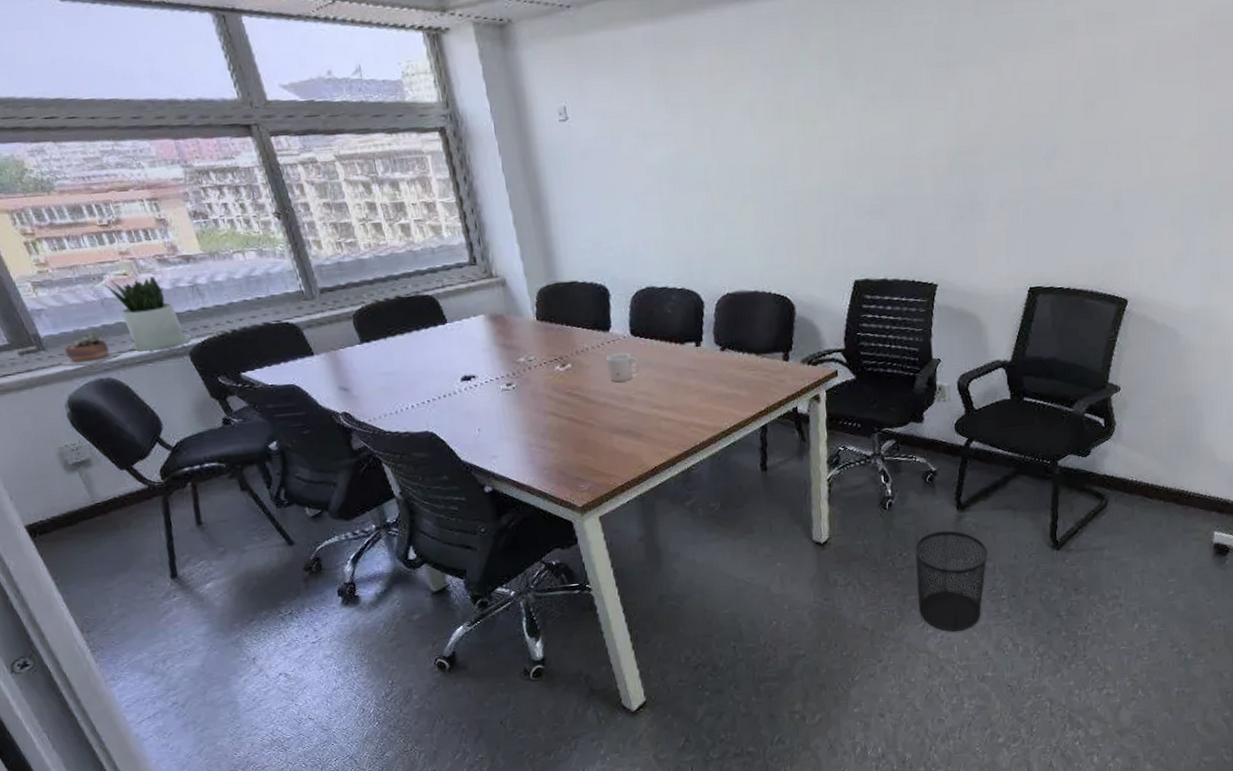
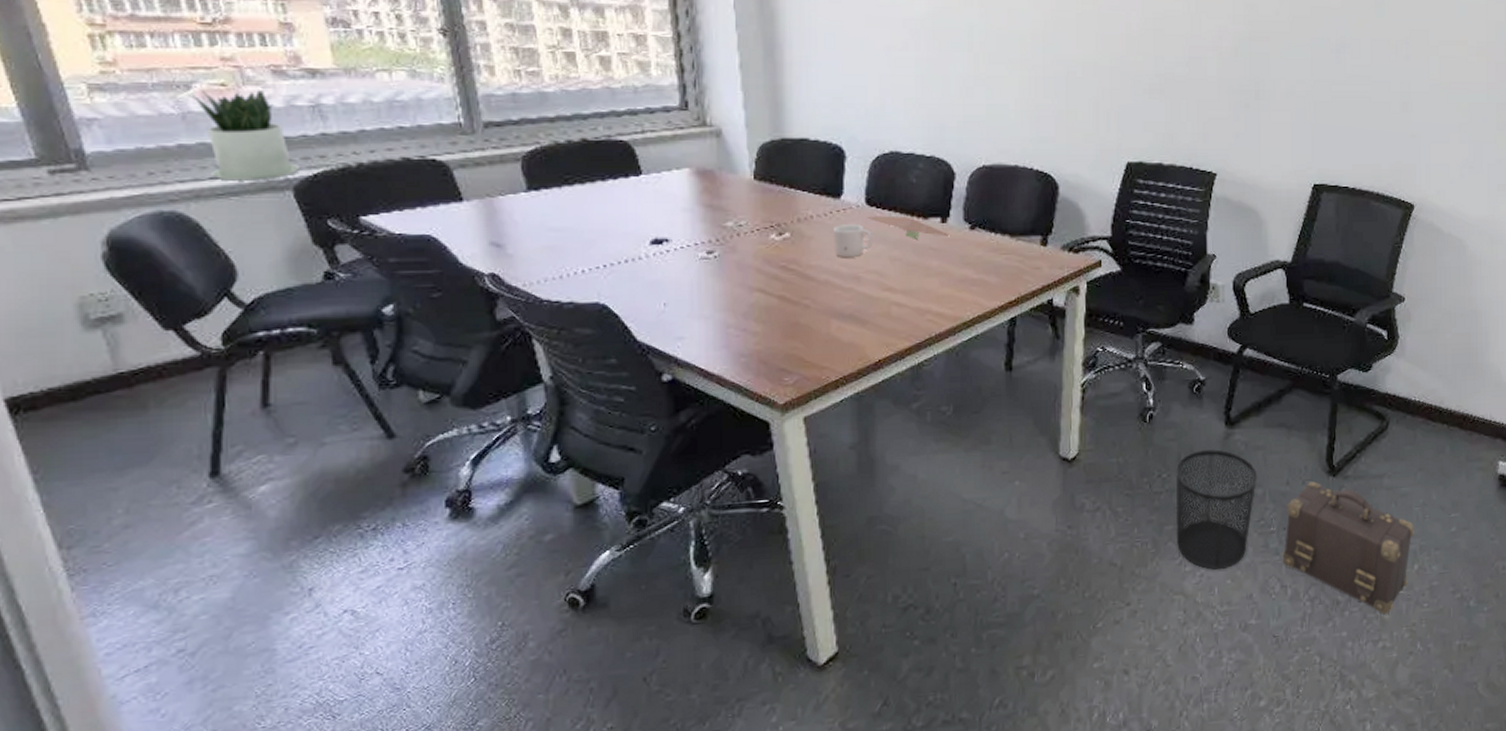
succulent plant: present [61,332,122,366] -> none [108,152,198,193]
papers: none [632,343,704,363] -> present [866,215,950,239]
vintage suitcase: none [1013,555,1135,667] -> present [1282,481,1415,614]

